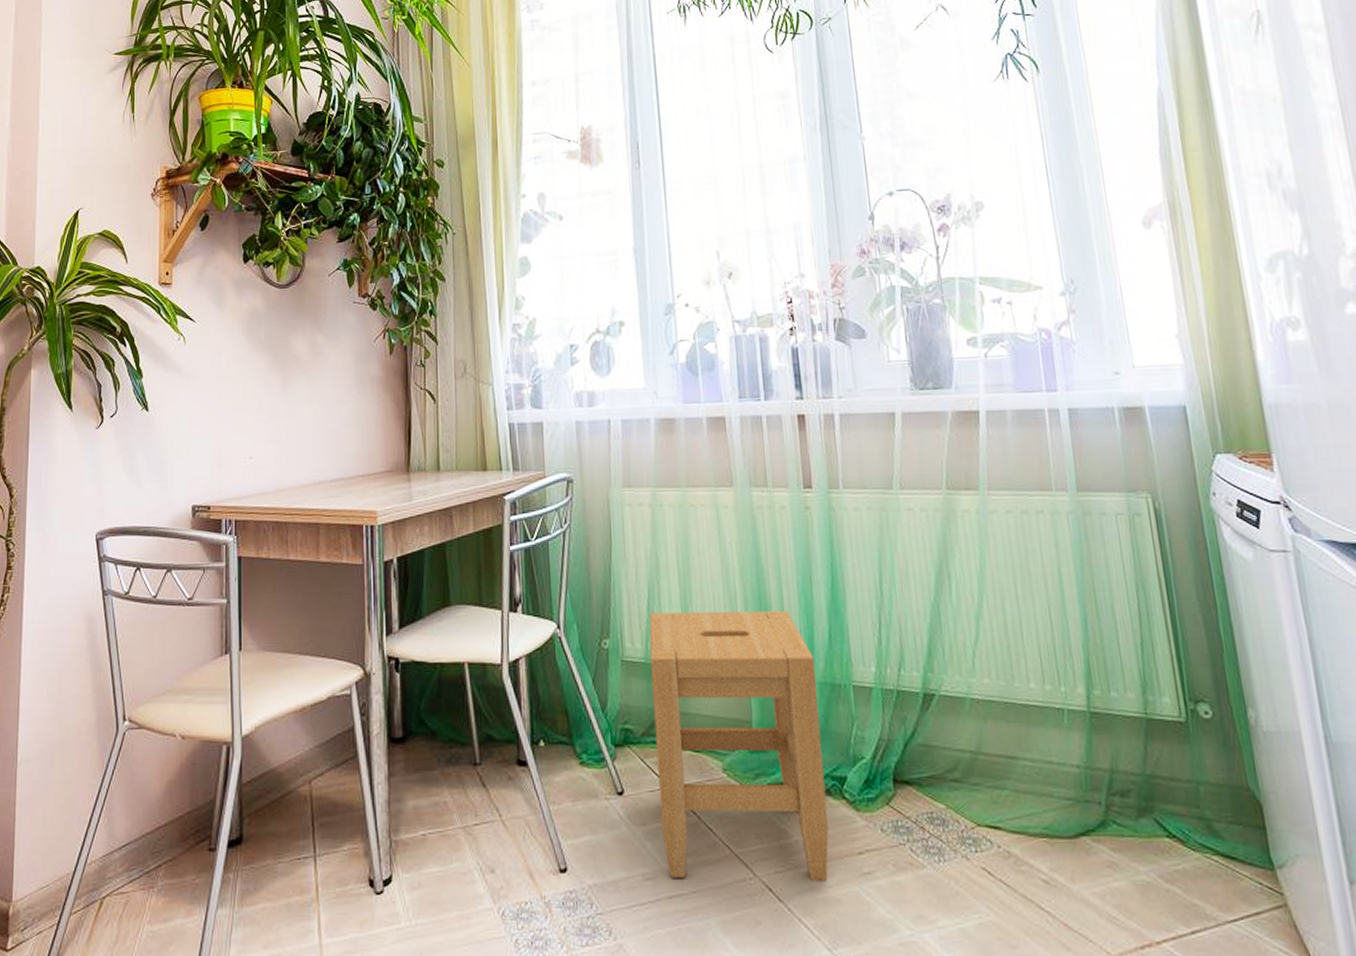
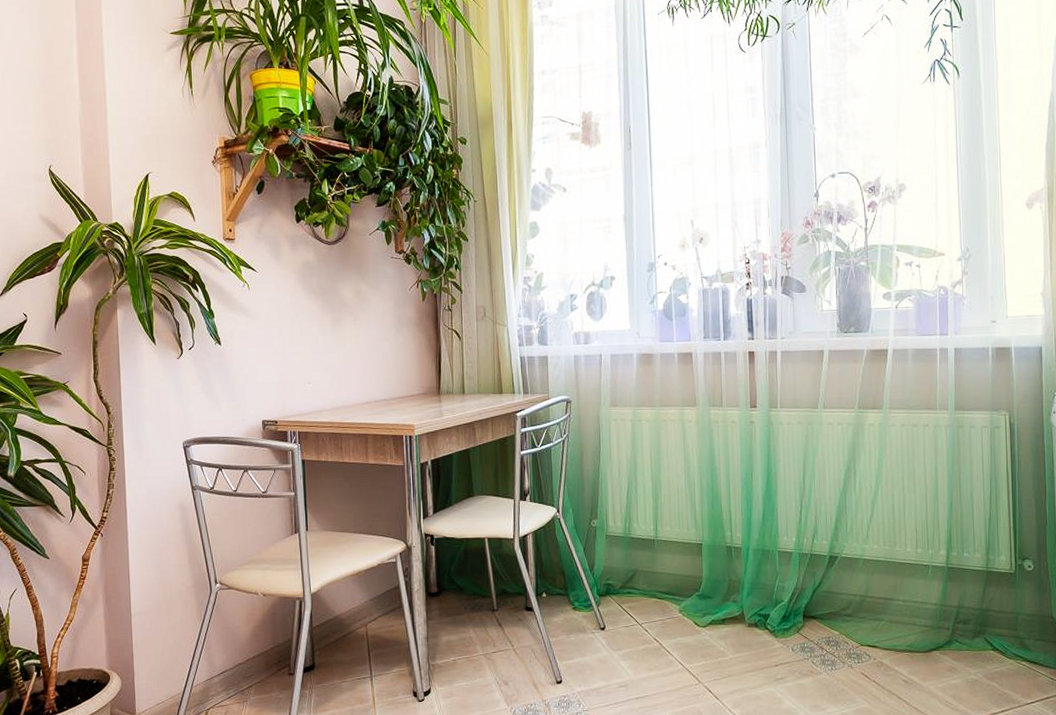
stool: present [649,611,829,881] -> none [627,498,754,686]

